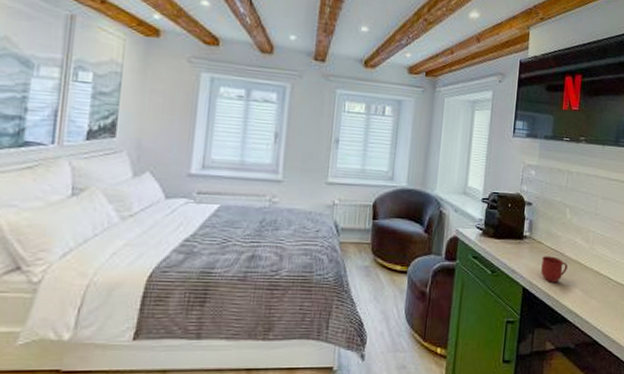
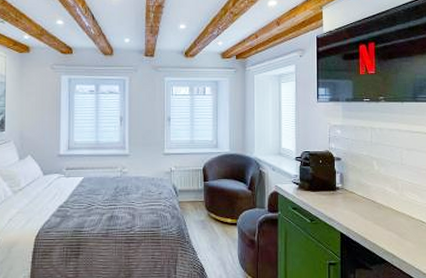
mug: present [541,256,568,282] -> none [356,204,380,227]

